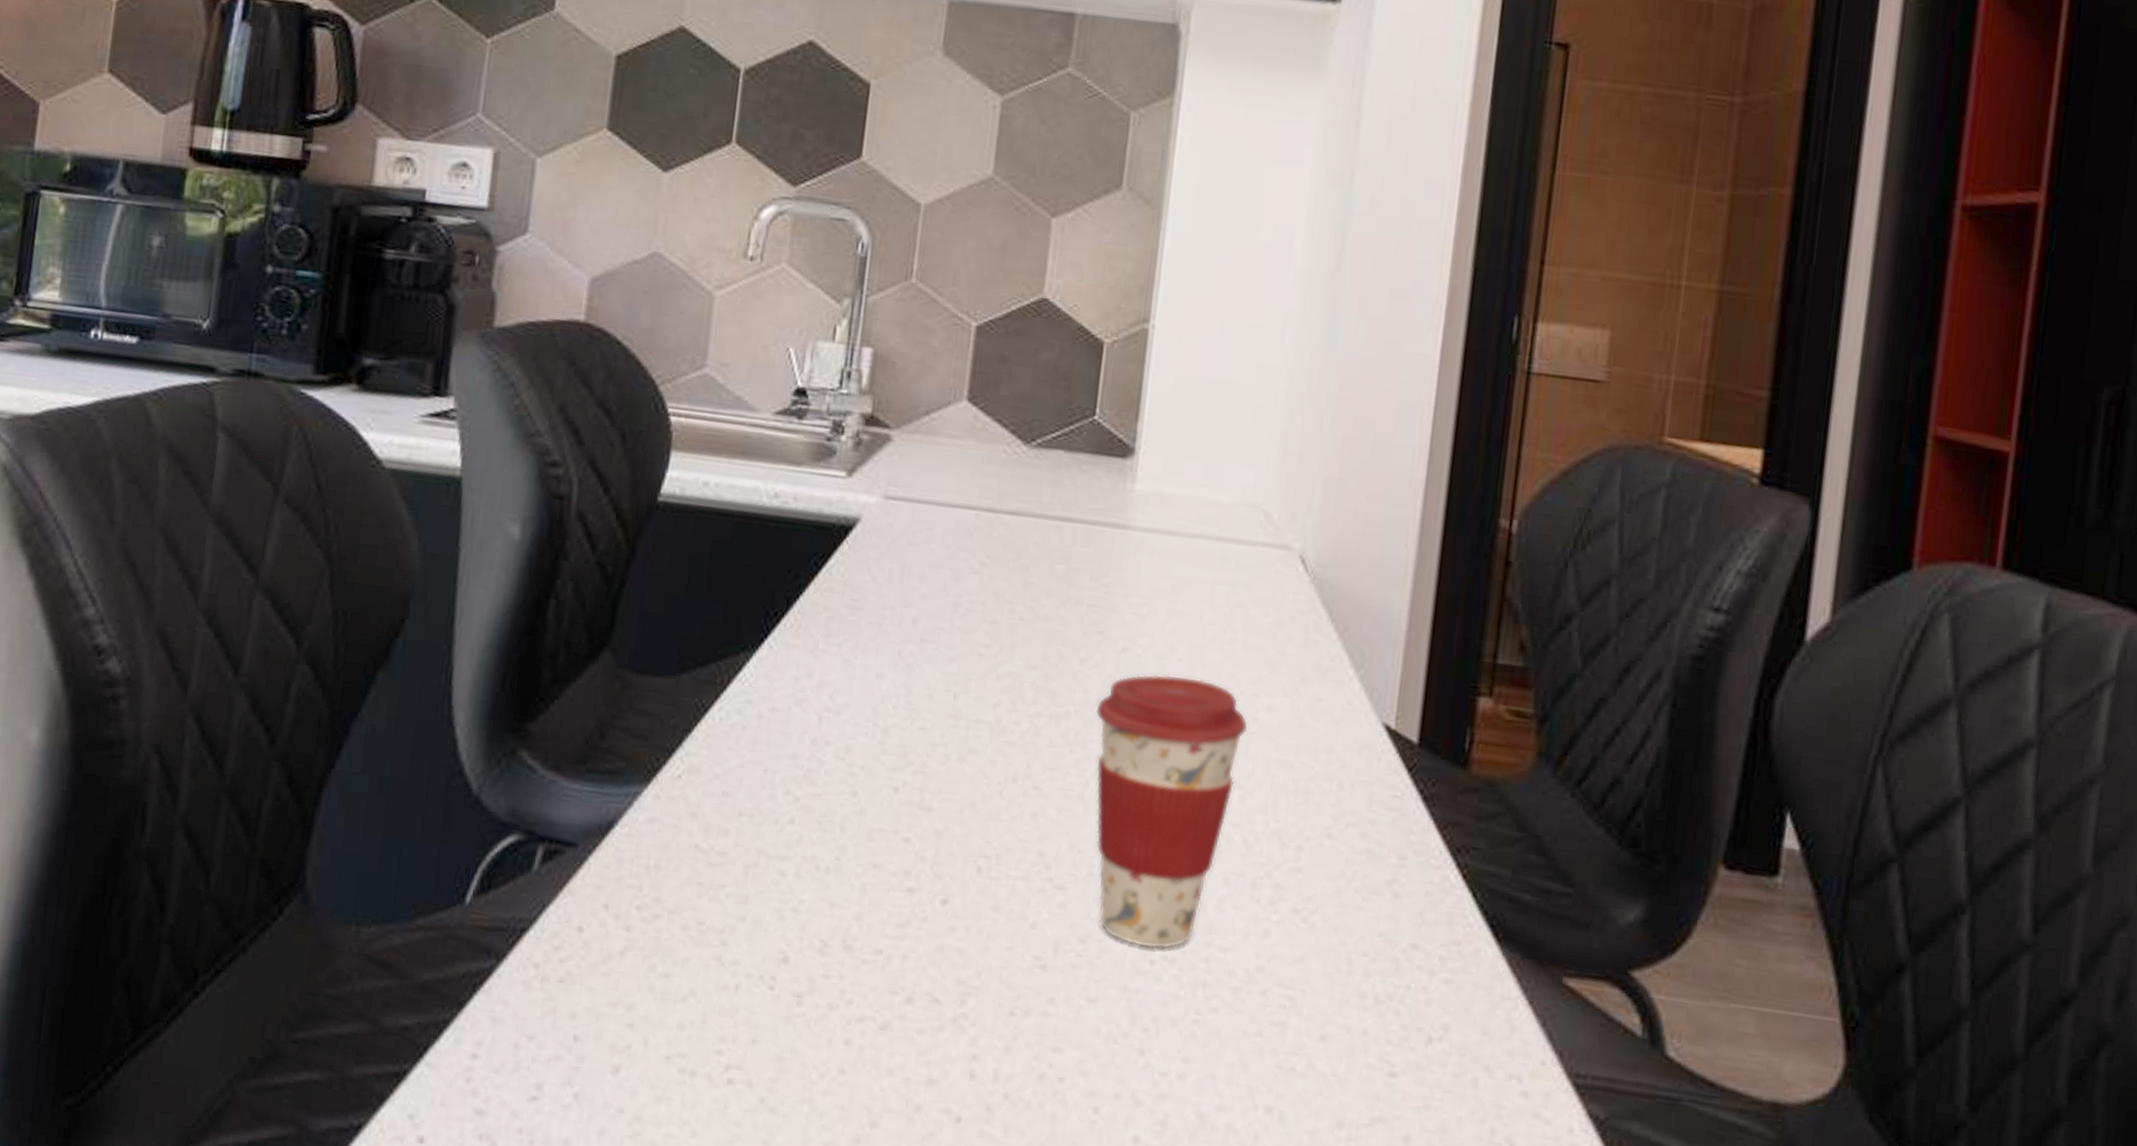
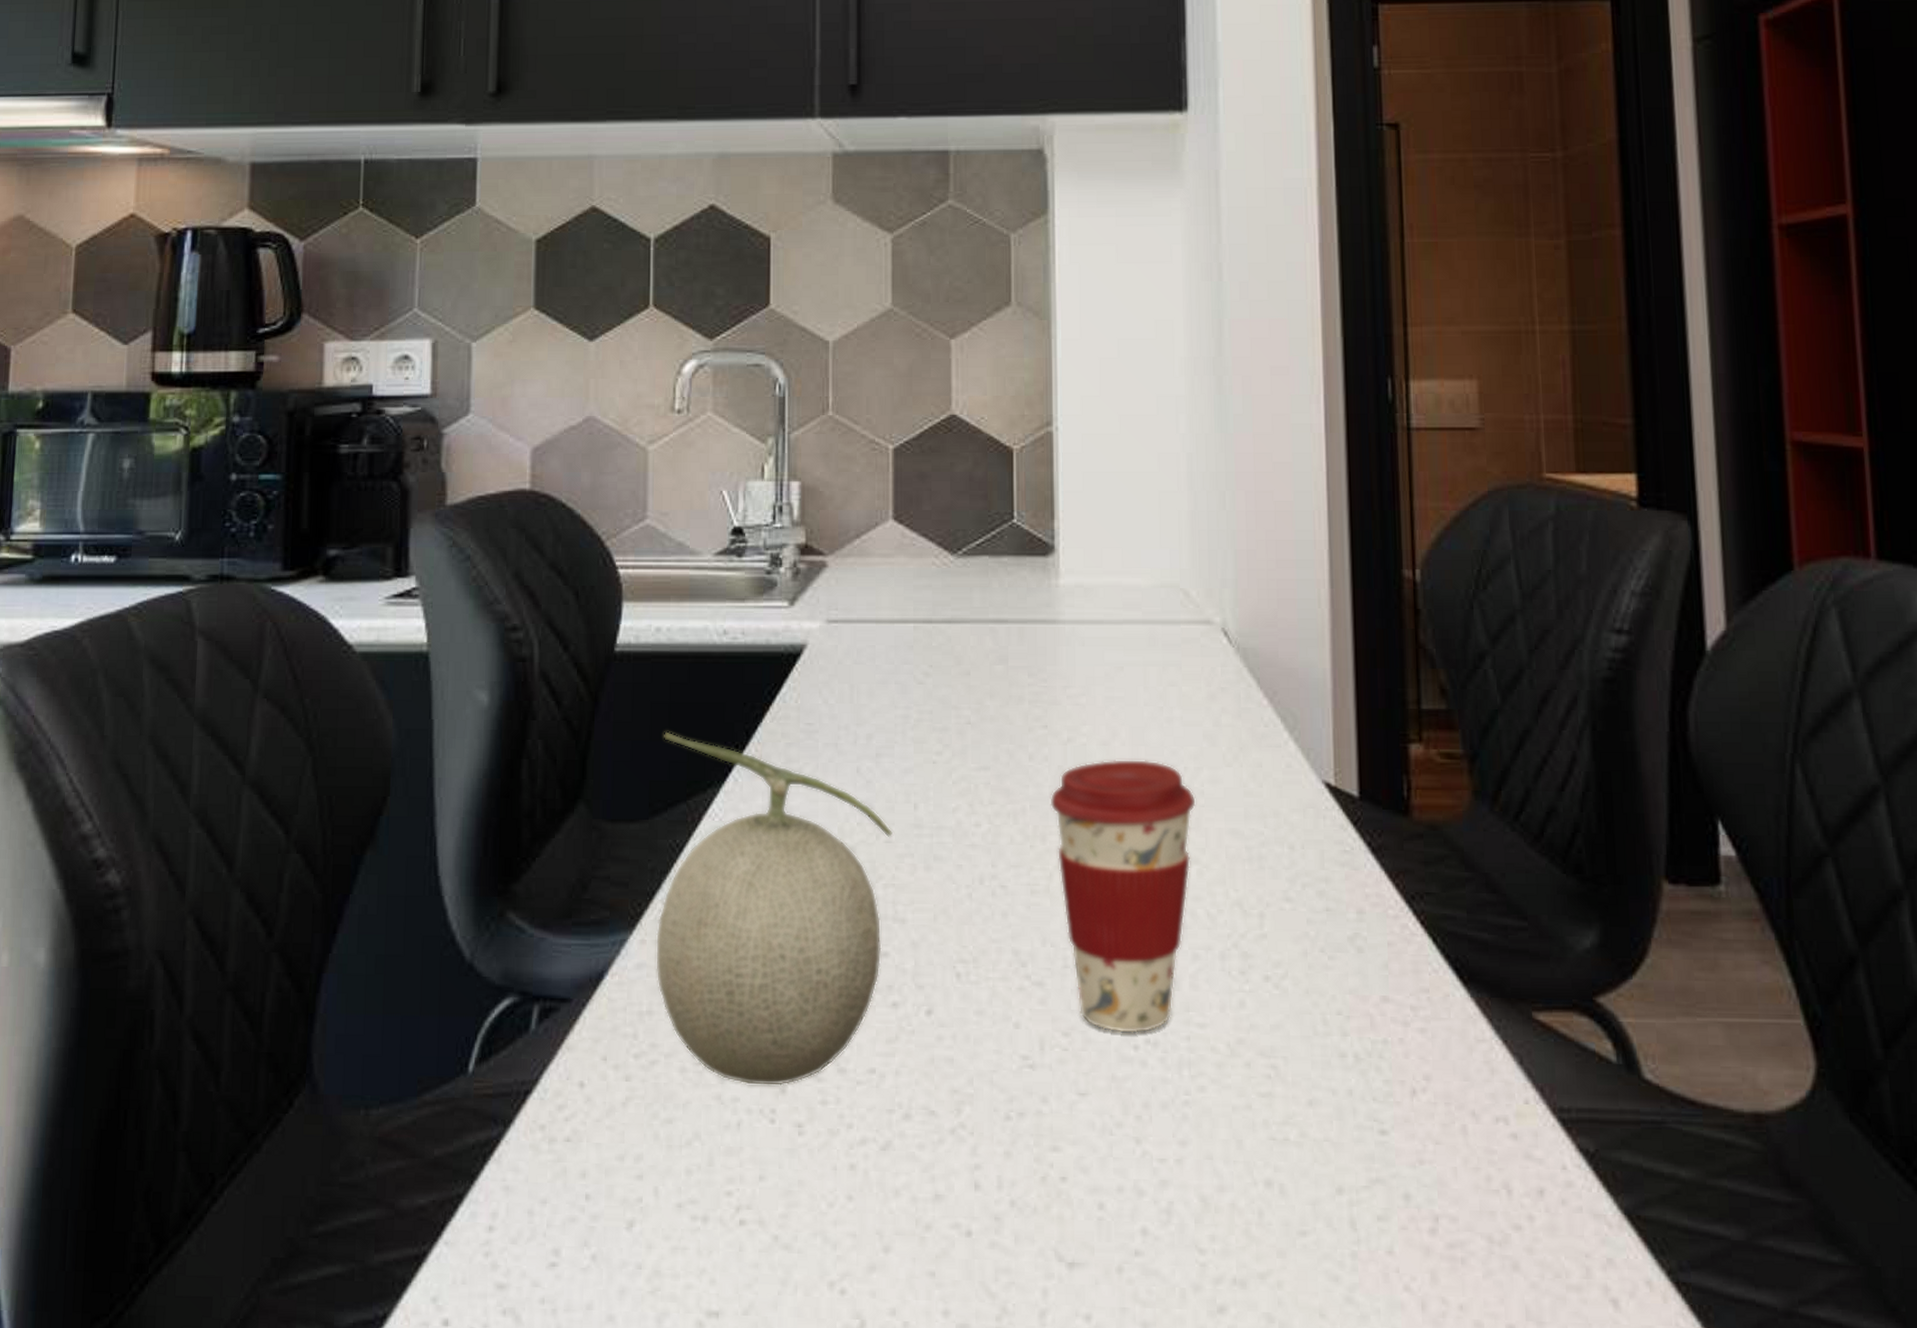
fruit: none [667,589,930,955] -> present [655,731,894,1087]

